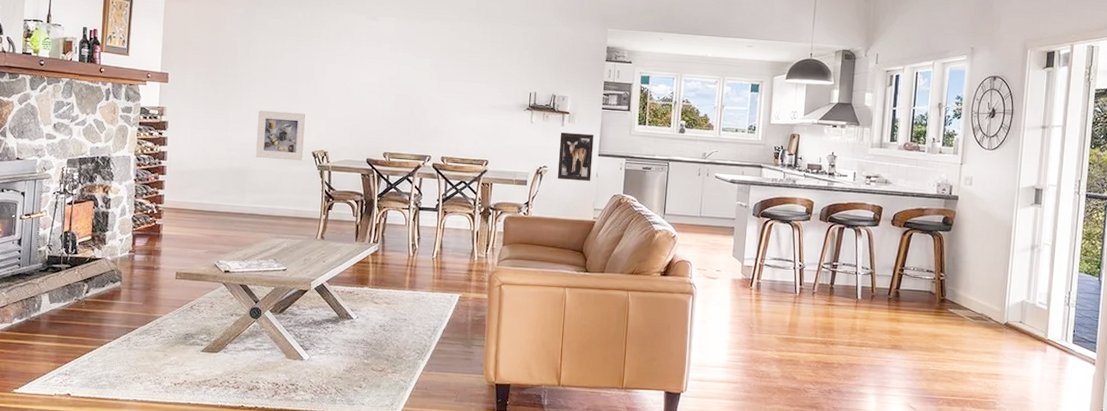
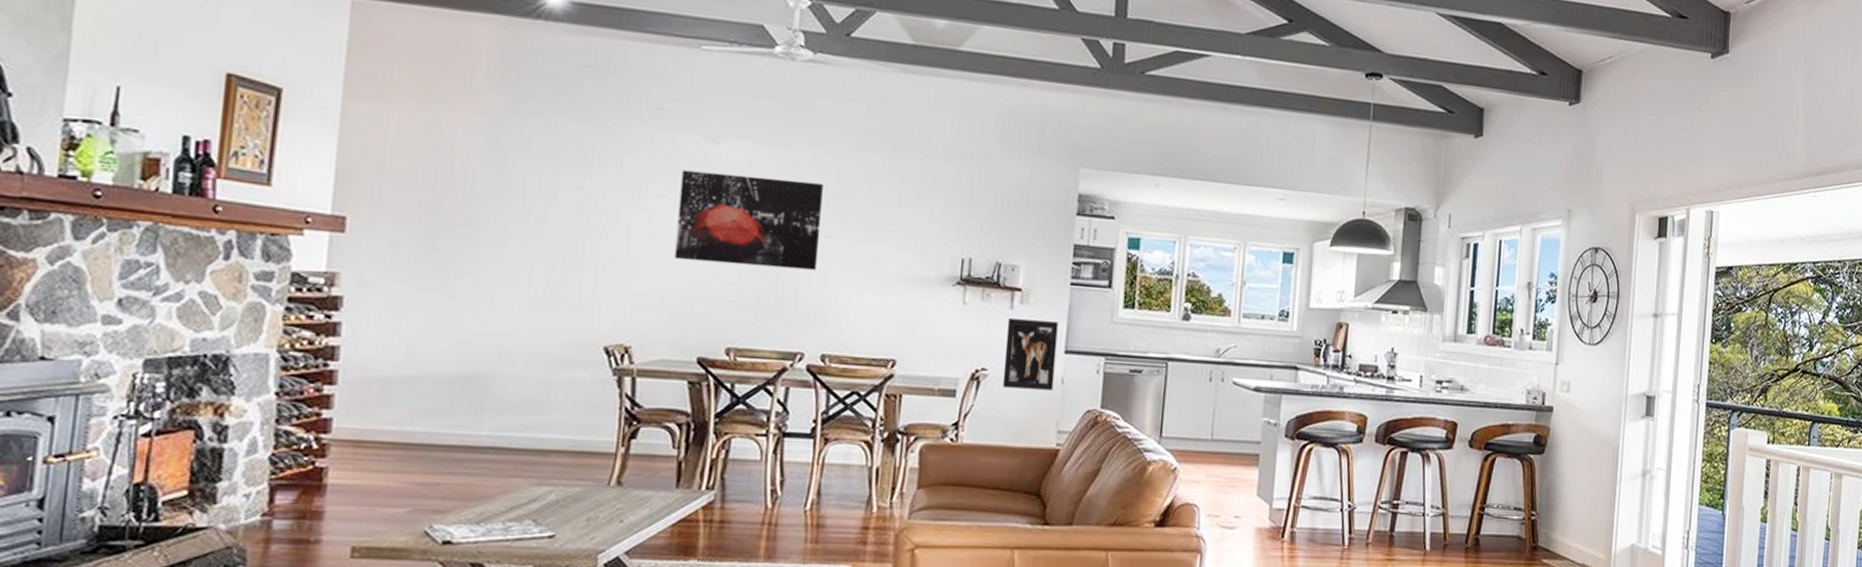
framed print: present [255,110,307,162] -> none [502,279,596,362]
wall art: none [352,38,442,102] -> present [674,169,825,271]

